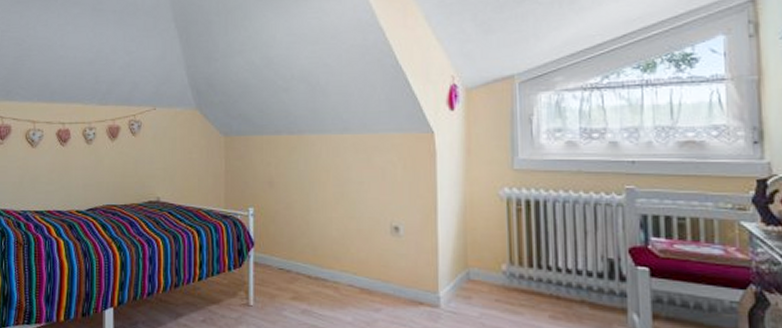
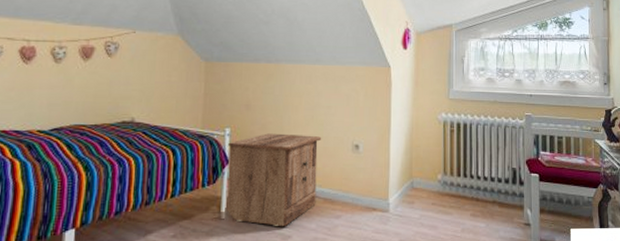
nightstand: none [252,213,355,317] -> present [227,133,322,226]

